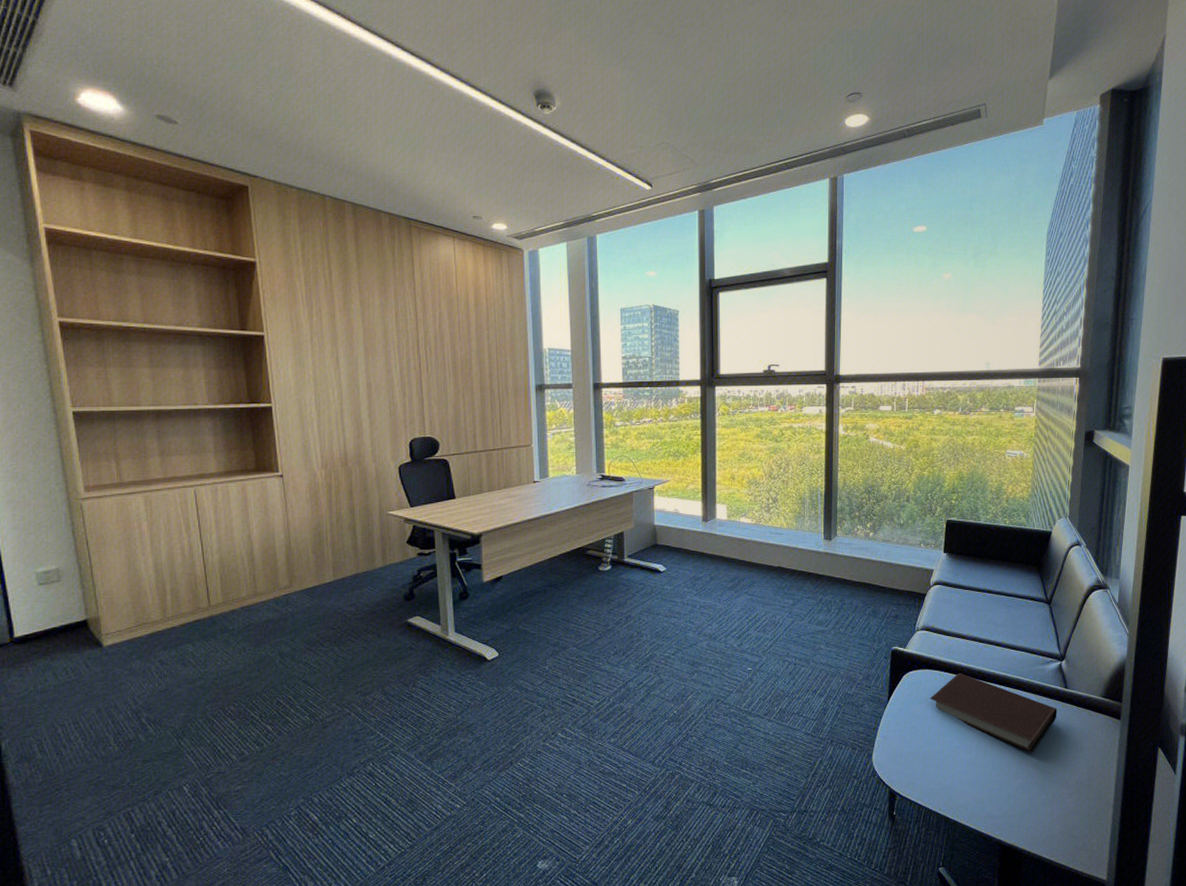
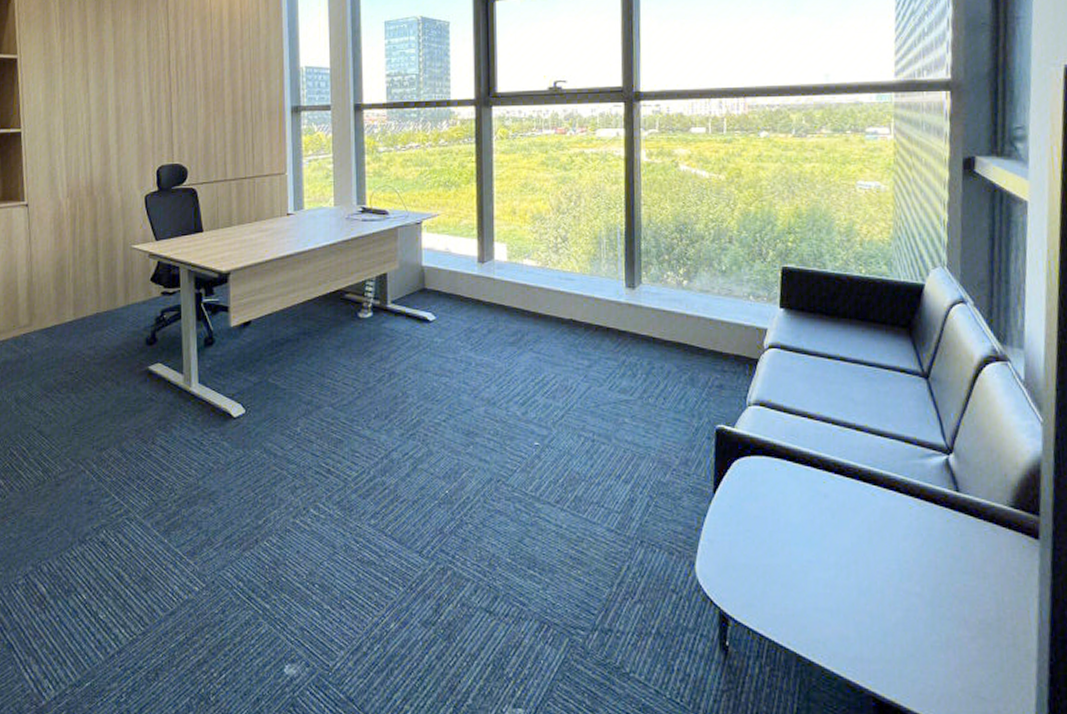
notebook: present [930,672,1057,753] -> none [769,462,947,576]

